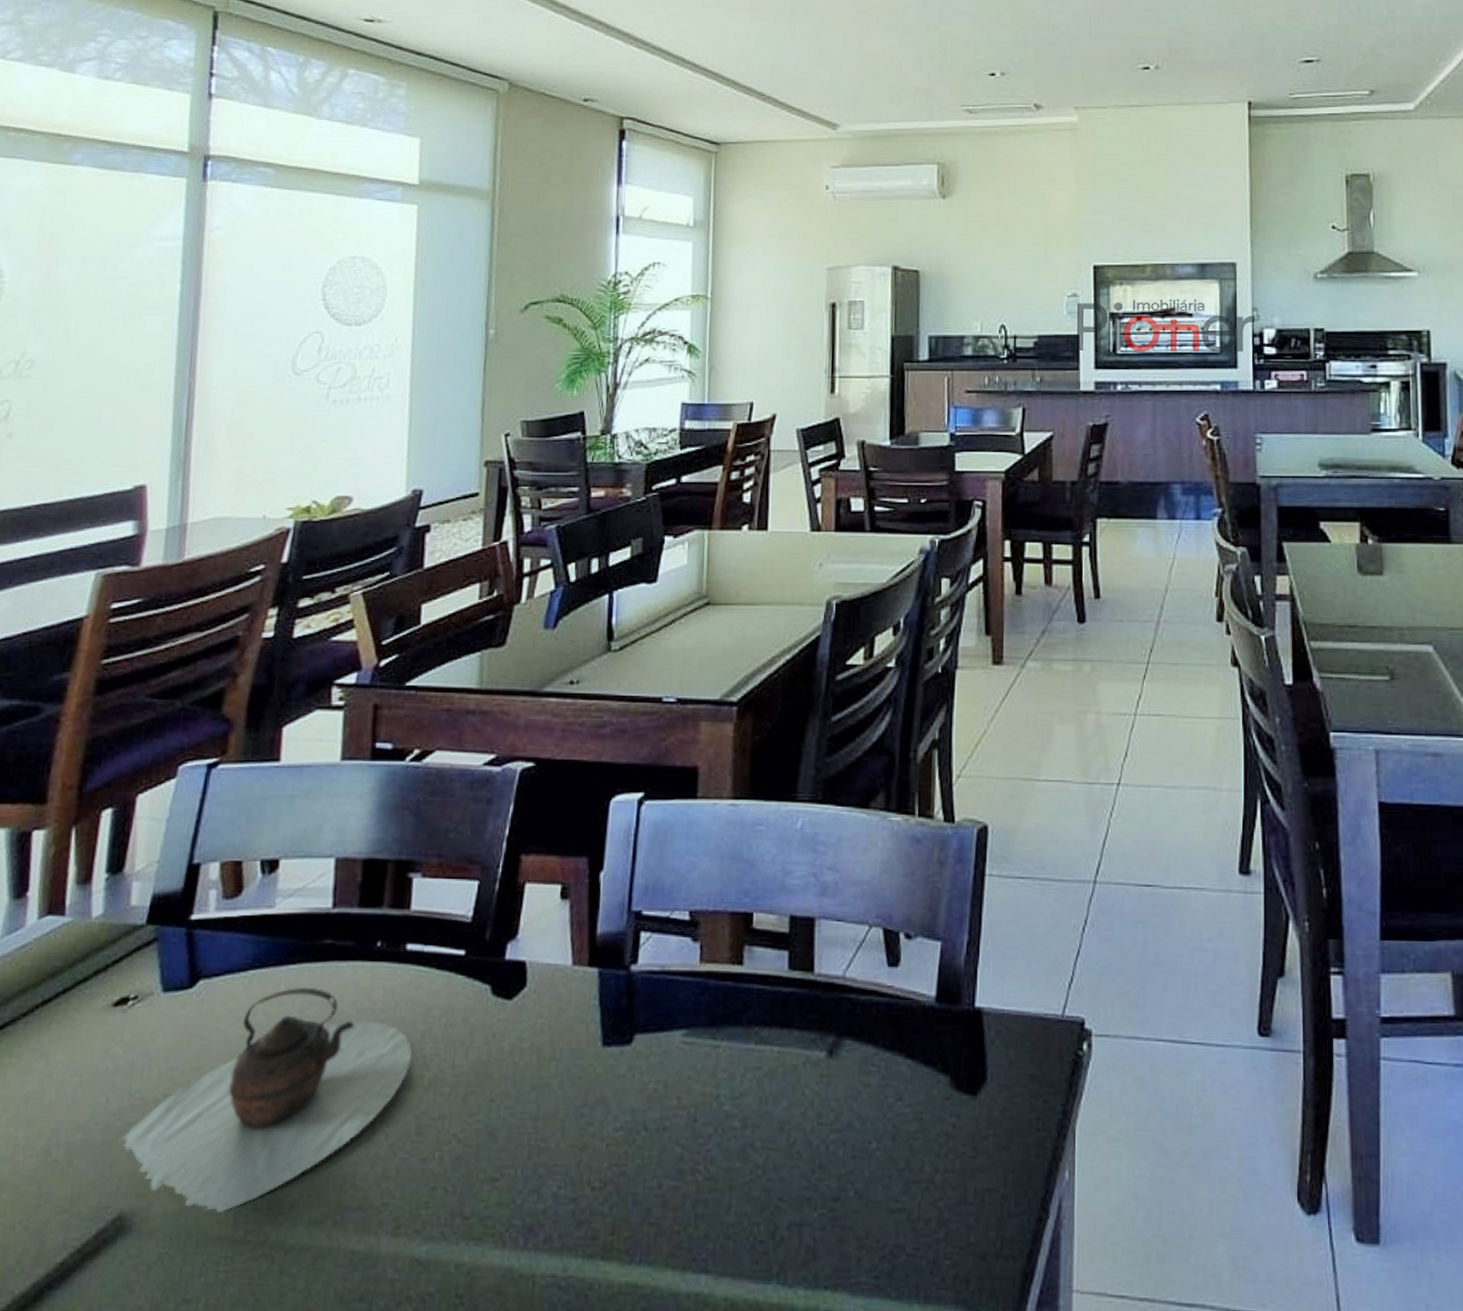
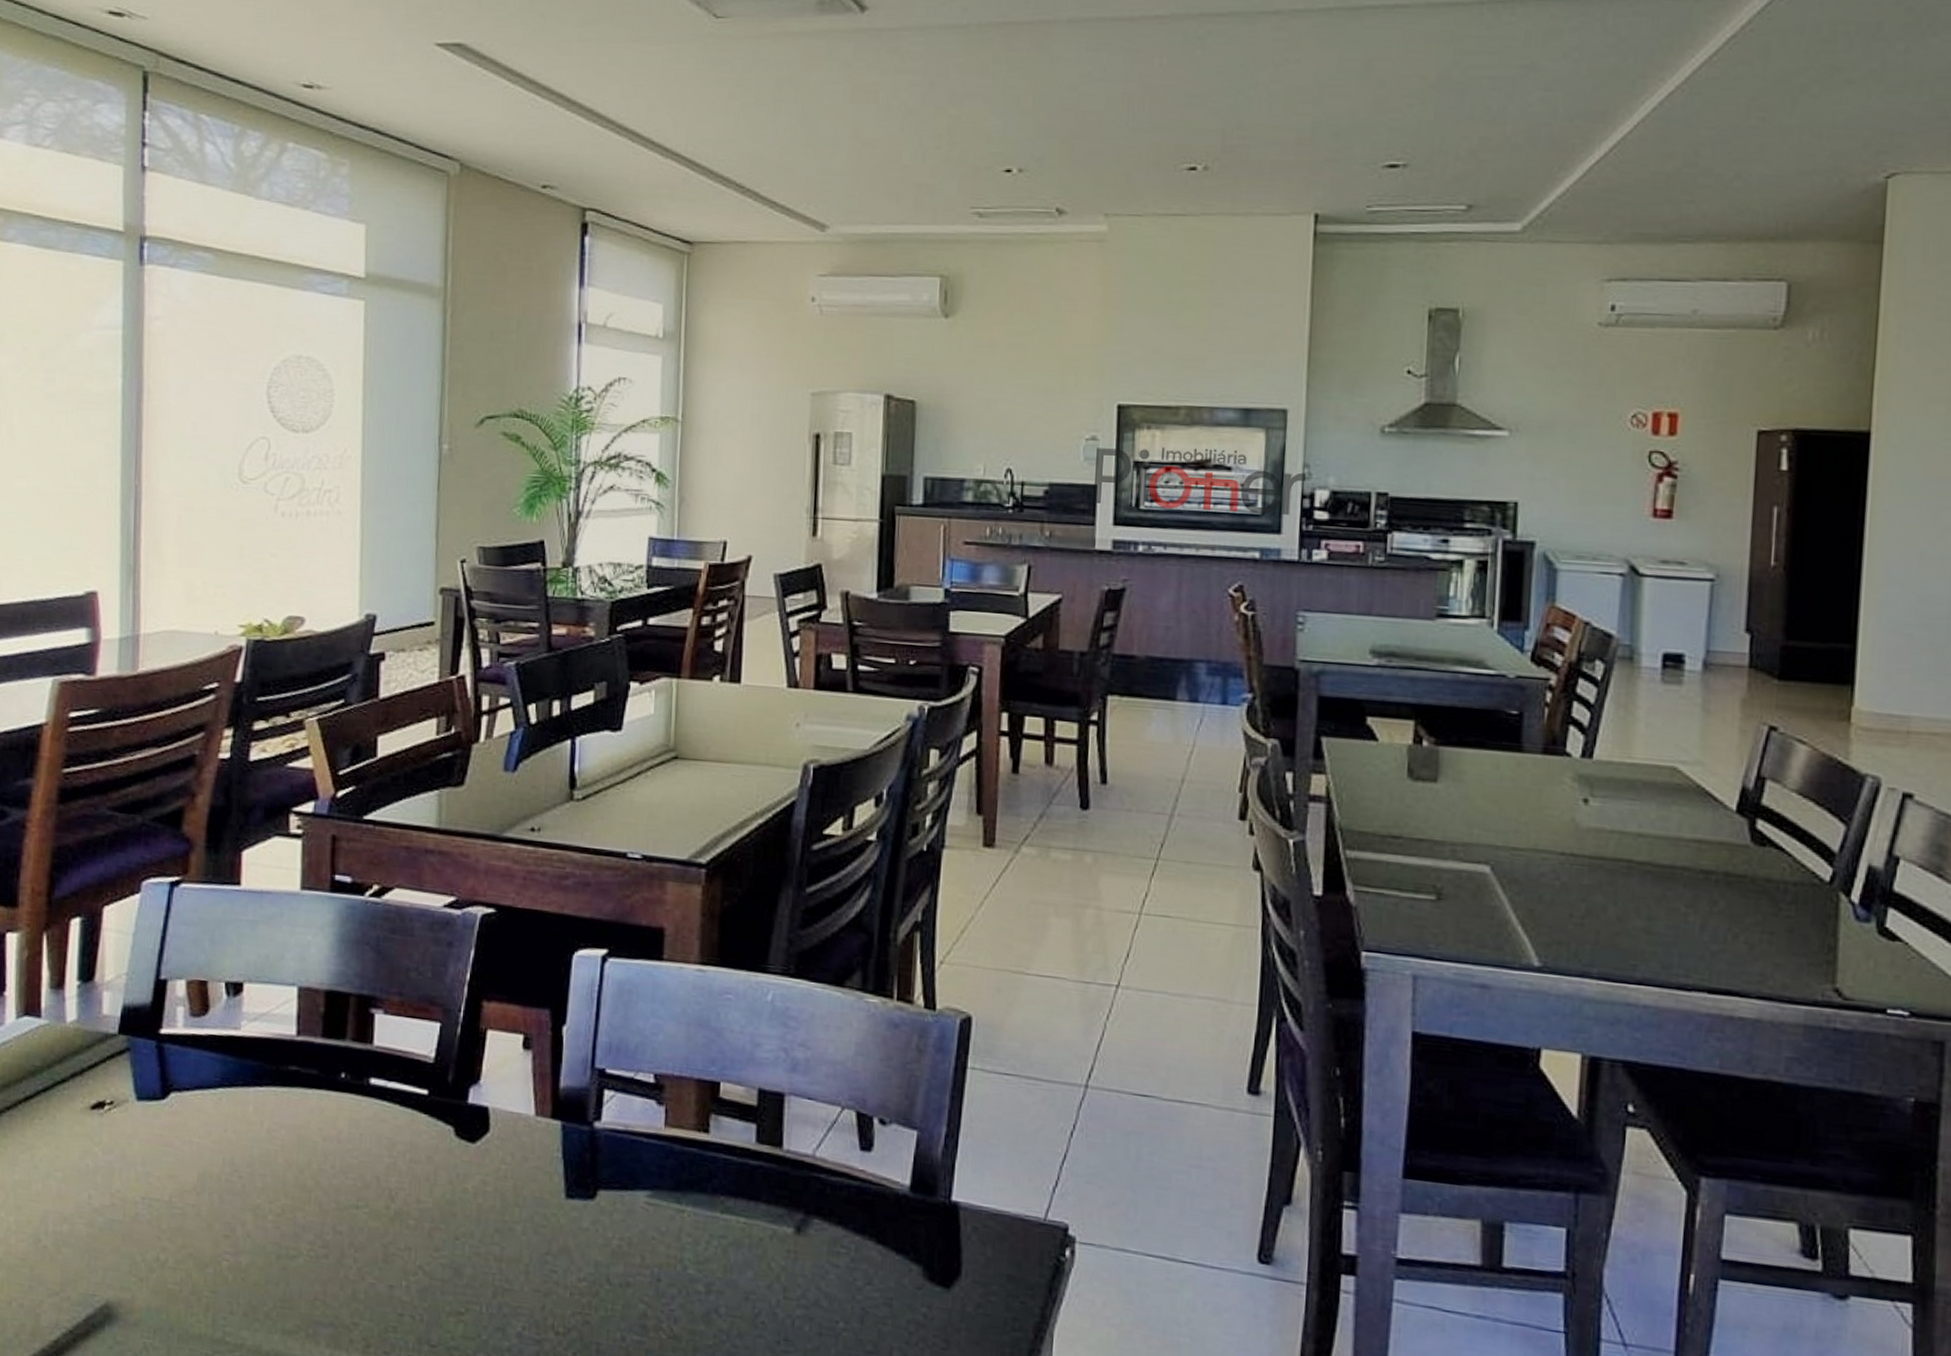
teapot: present [118,987,412,1214] -> none [102,1109,377,1314]

